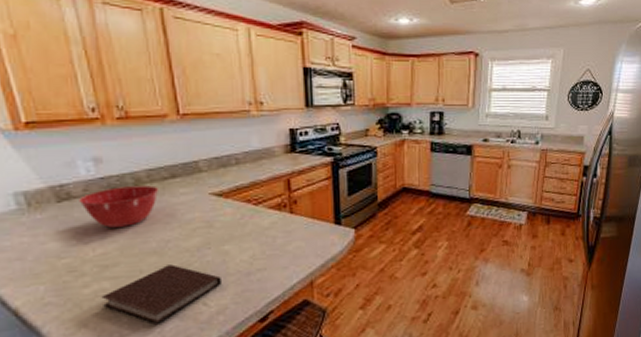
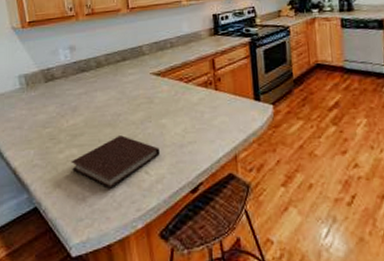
mixing bowl: present [79,185,159,228] -> none [59,67,114,103]

